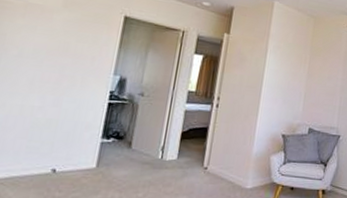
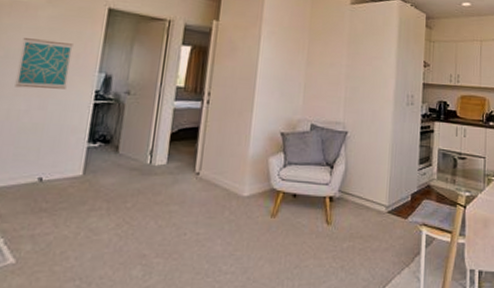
wall art: none [28,39,89,89] -> present [14,38,73,89]

